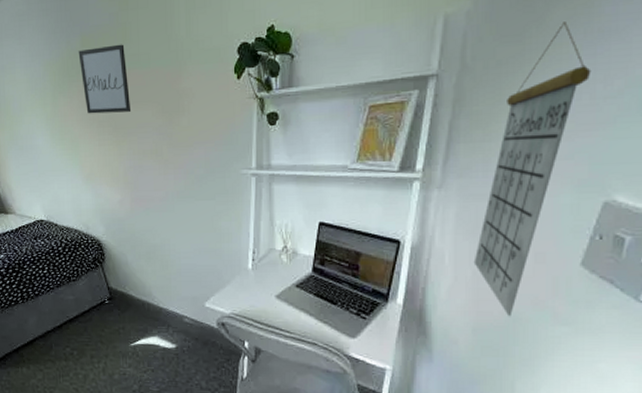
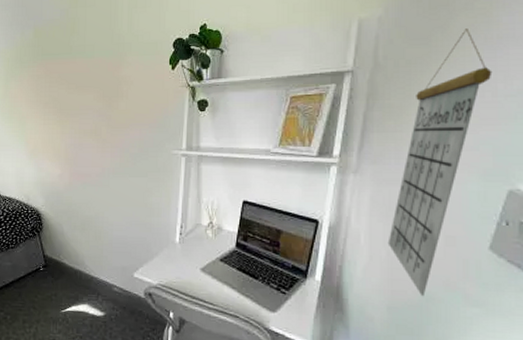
wall art: present [78,44,132,114] -> none [31,36,75,96]

